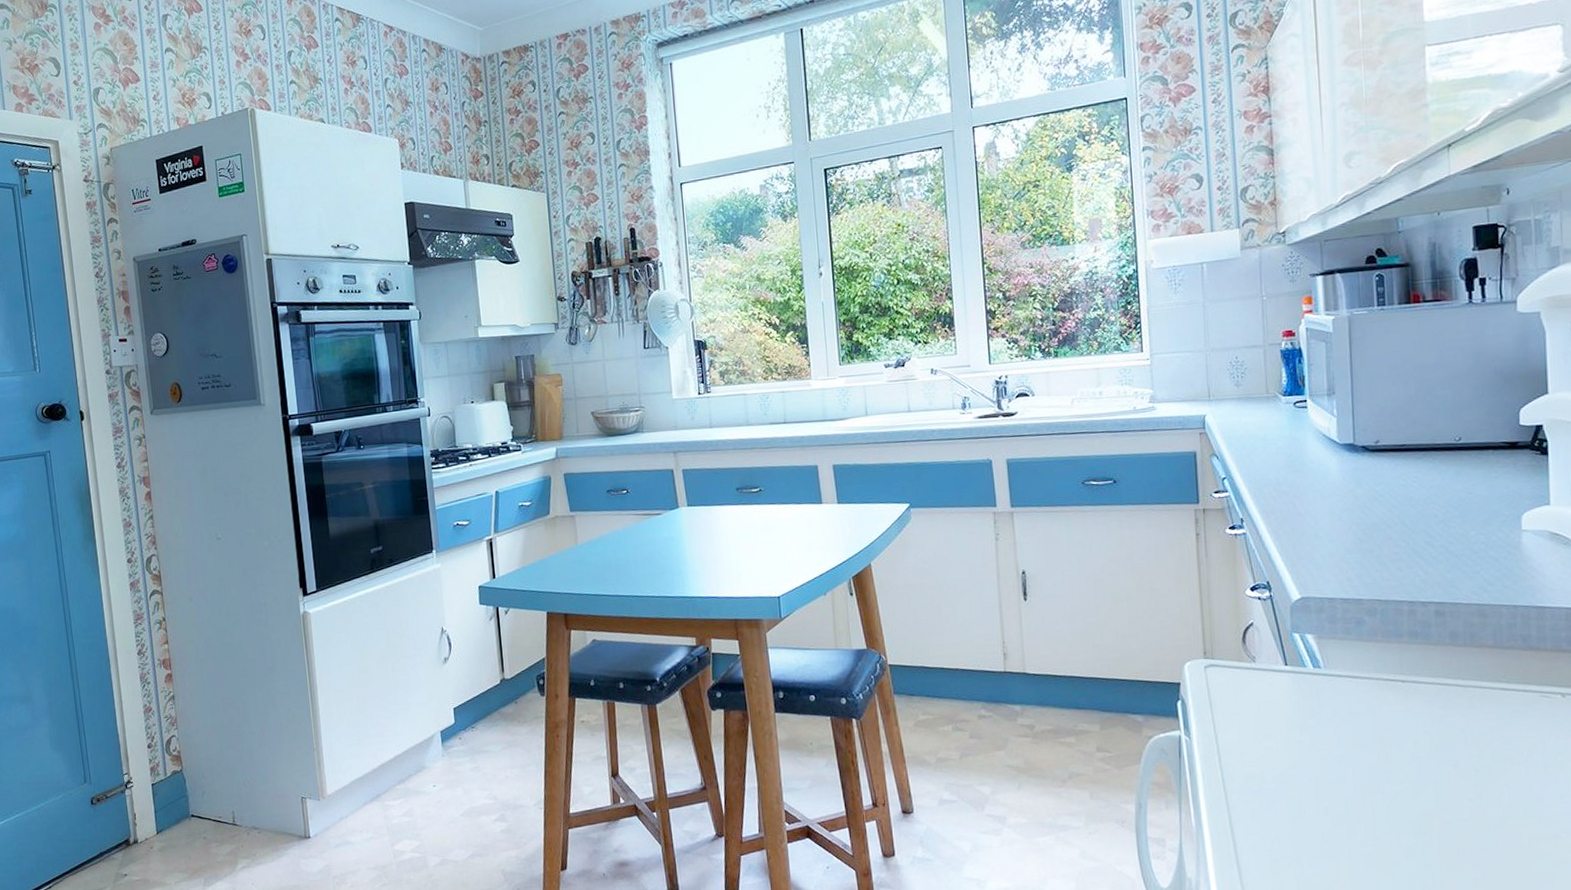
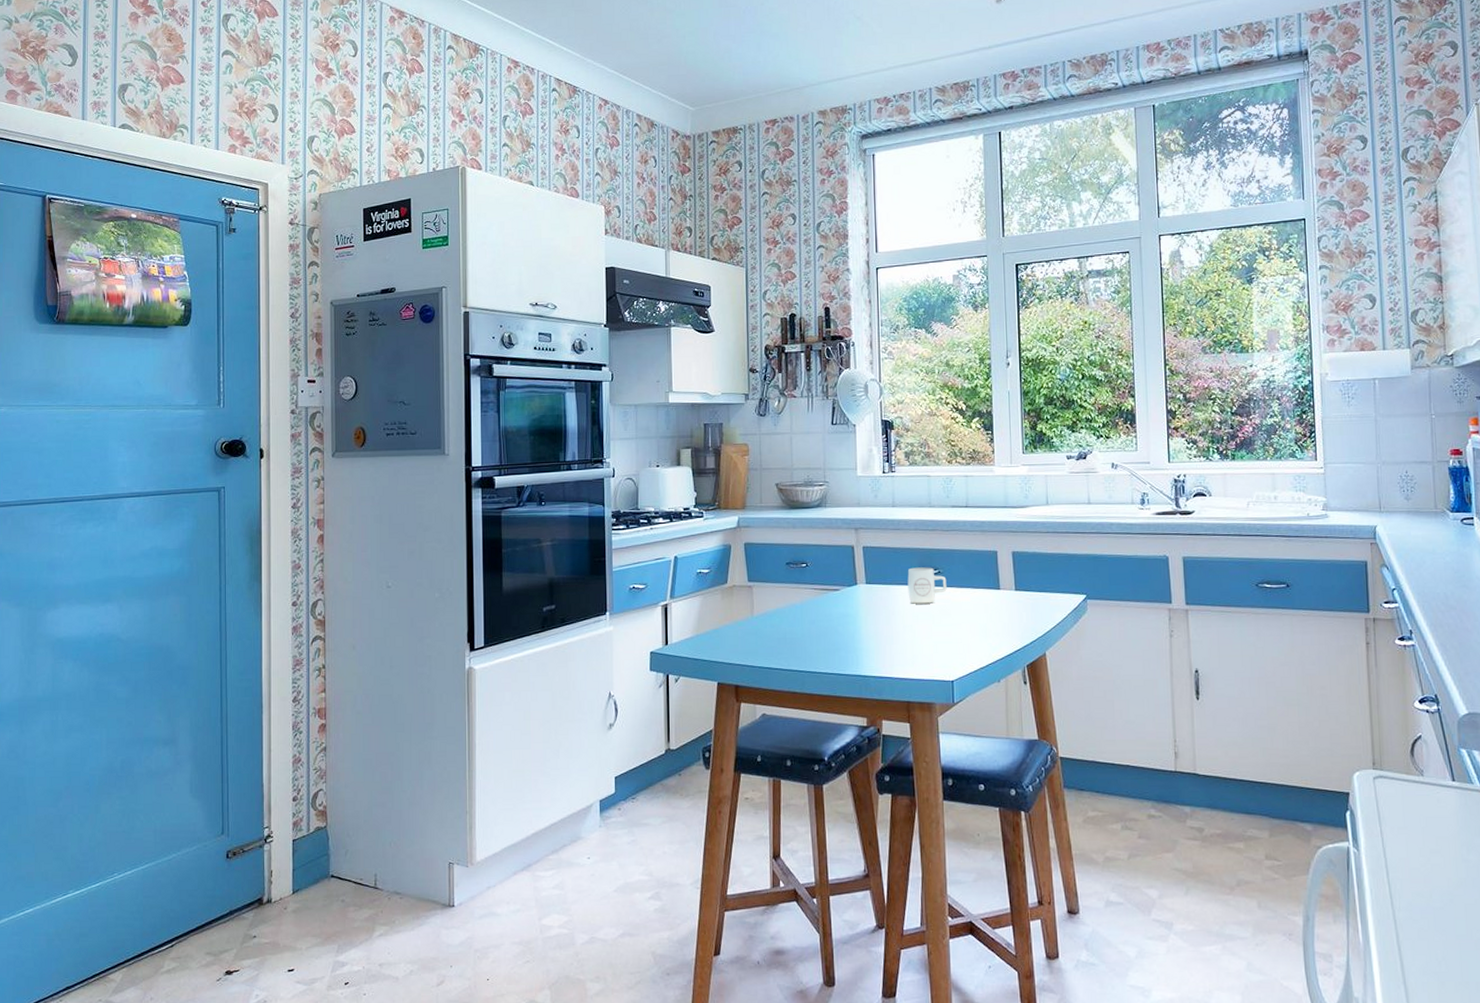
mug: none [728,485,769,524] -> present [907,567,947,604]

